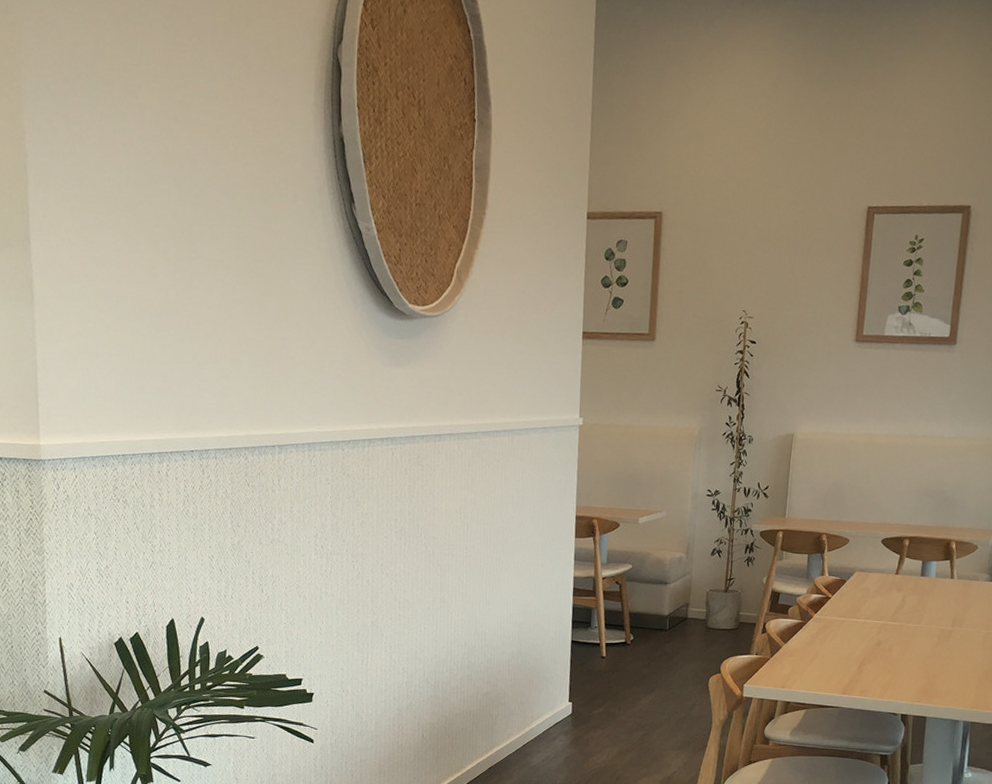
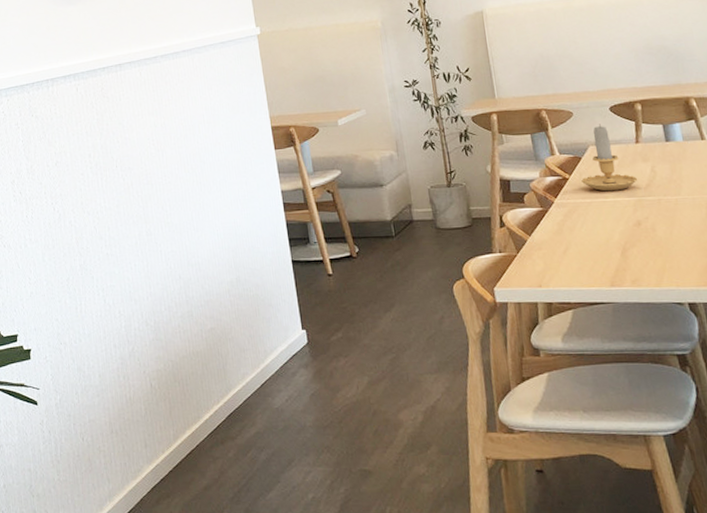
candle: none [841,553,889,614] -> present [581,124,638,192]

